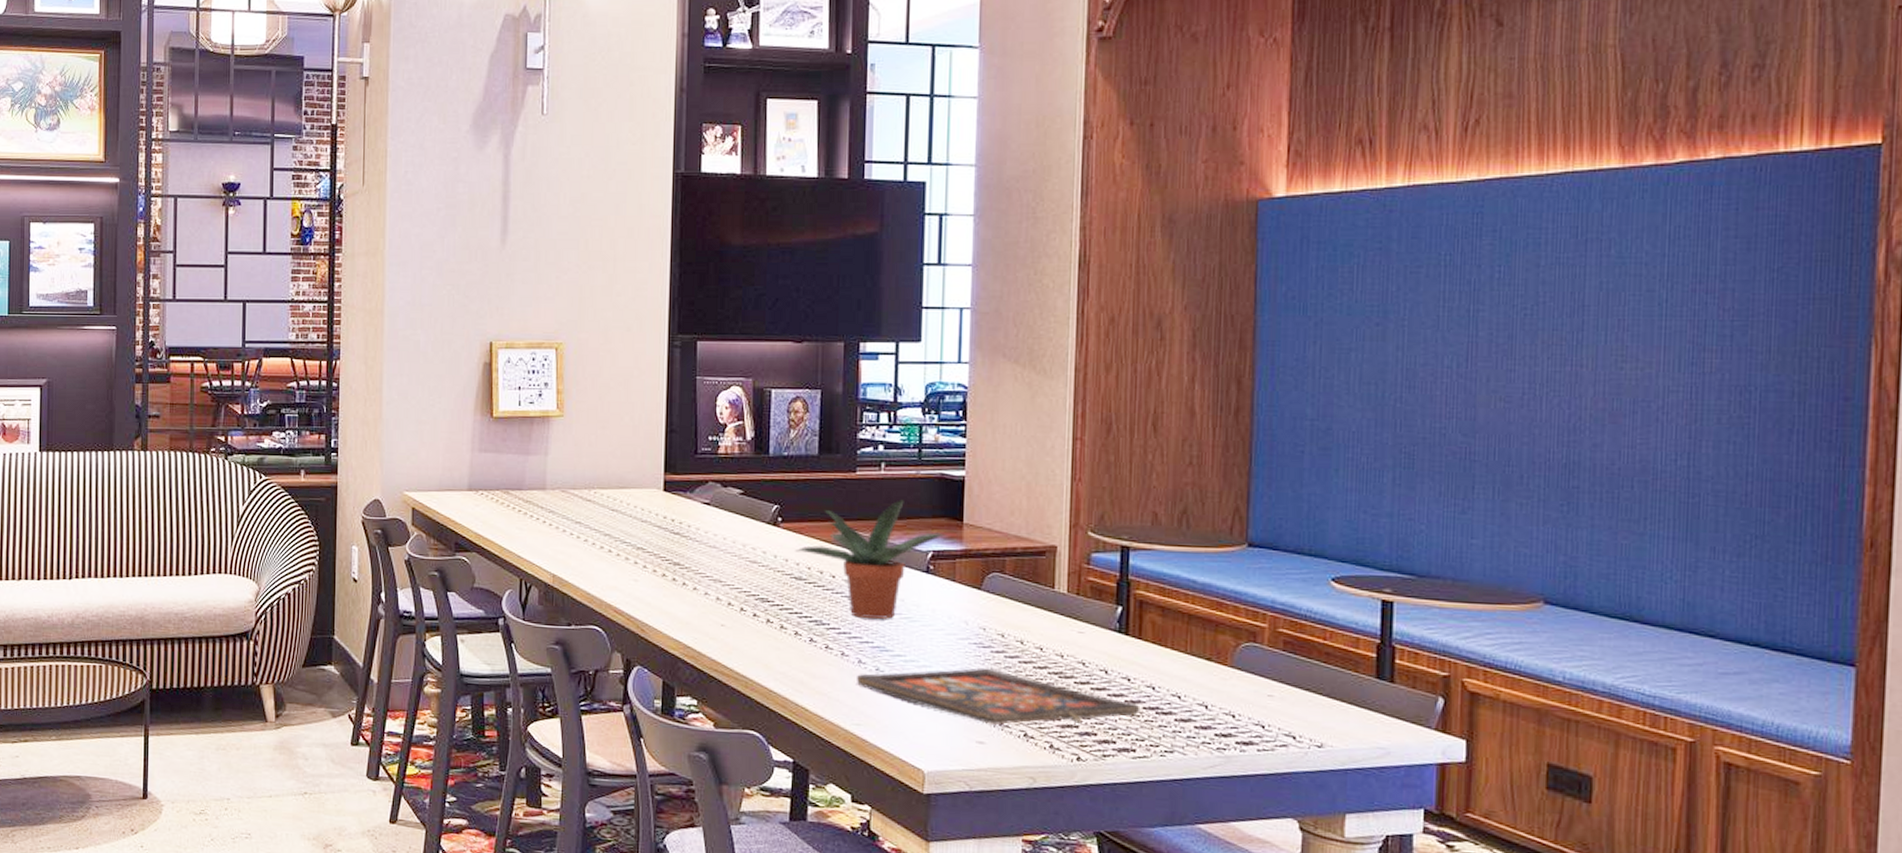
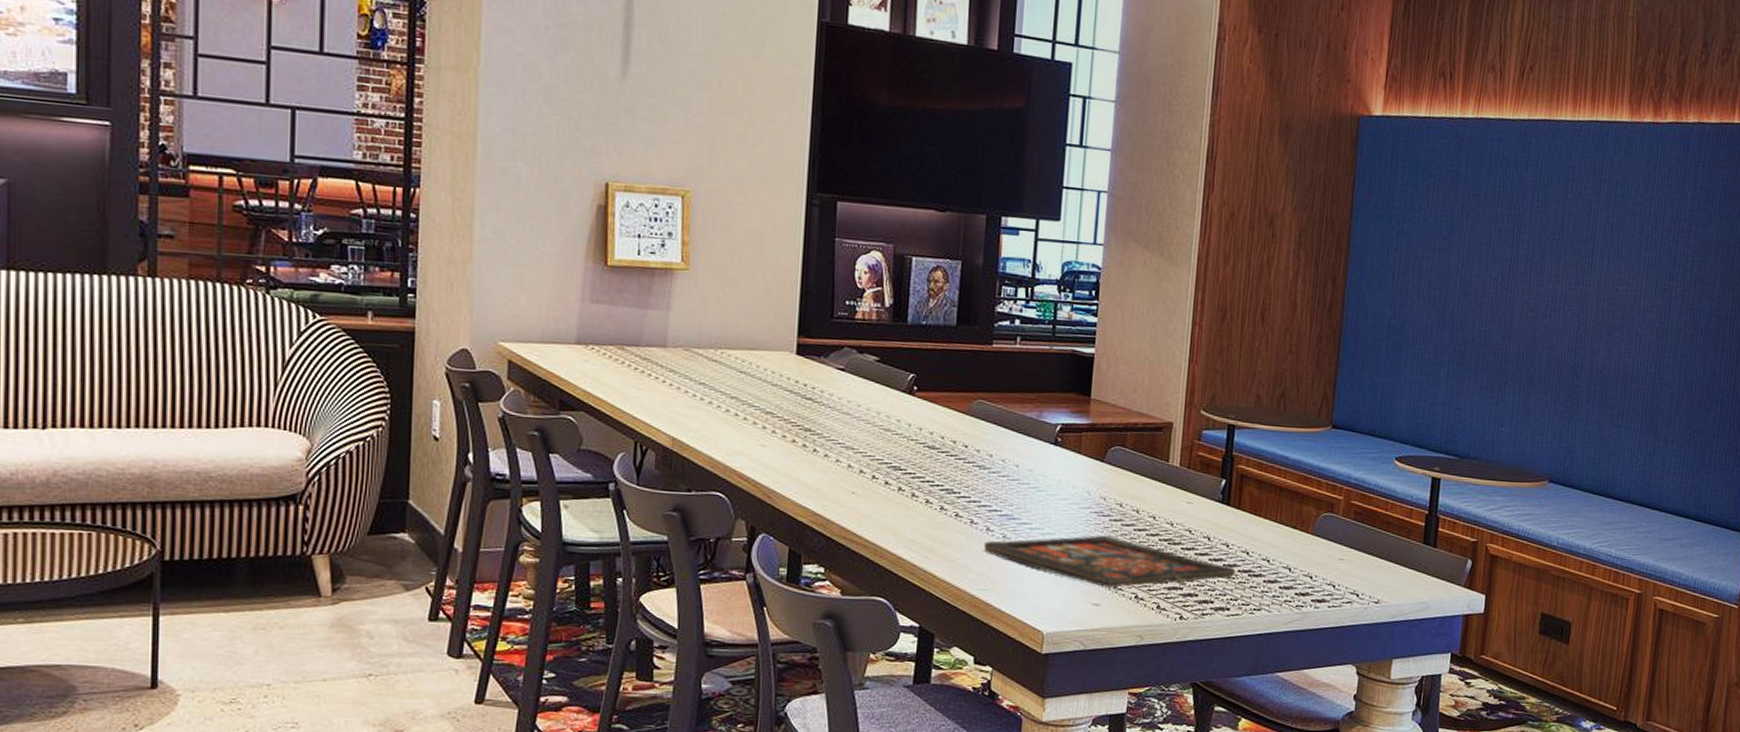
potted plant: present [795,499,947,619] -> none [929,373,1075,488]

